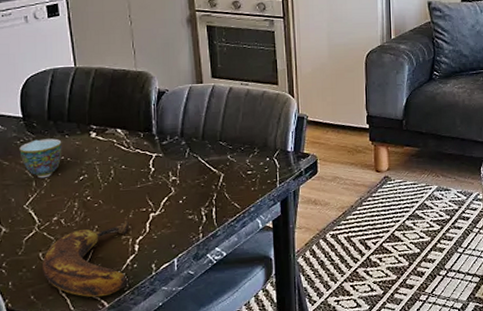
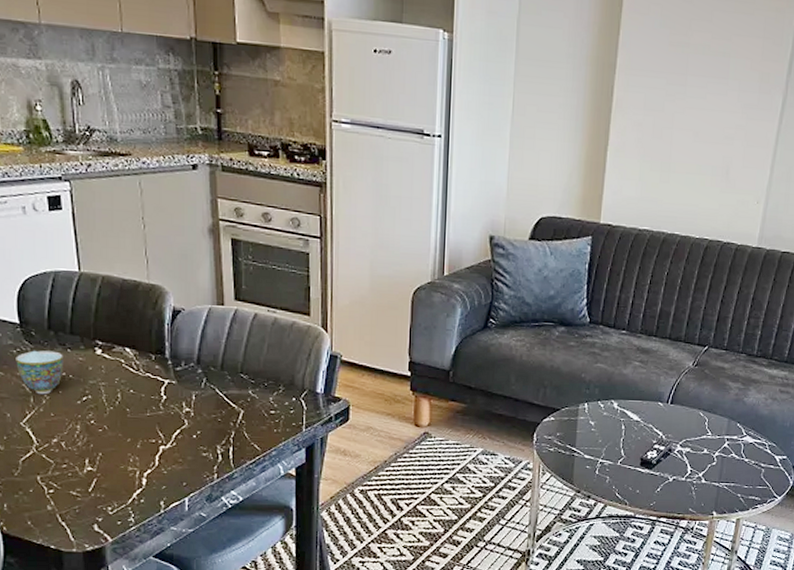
banana: present [42,217,129,298] -> none [40,447,136,530]

